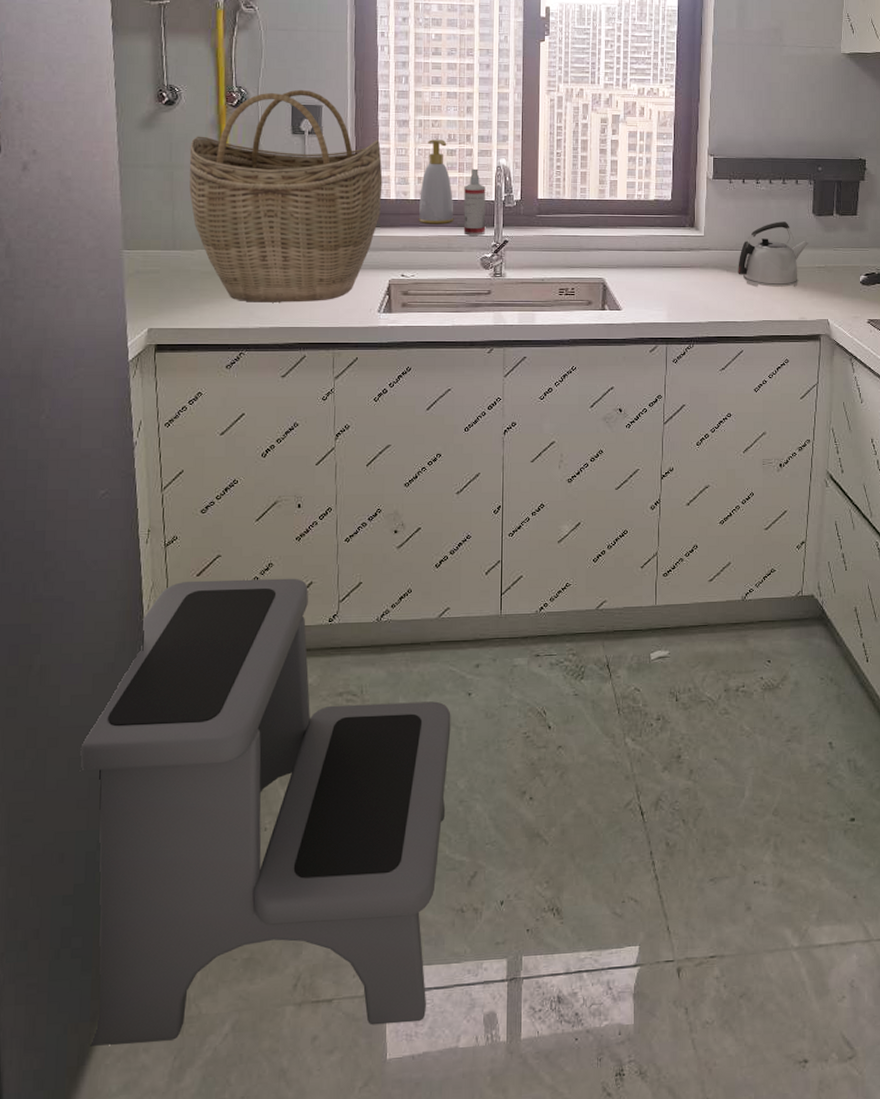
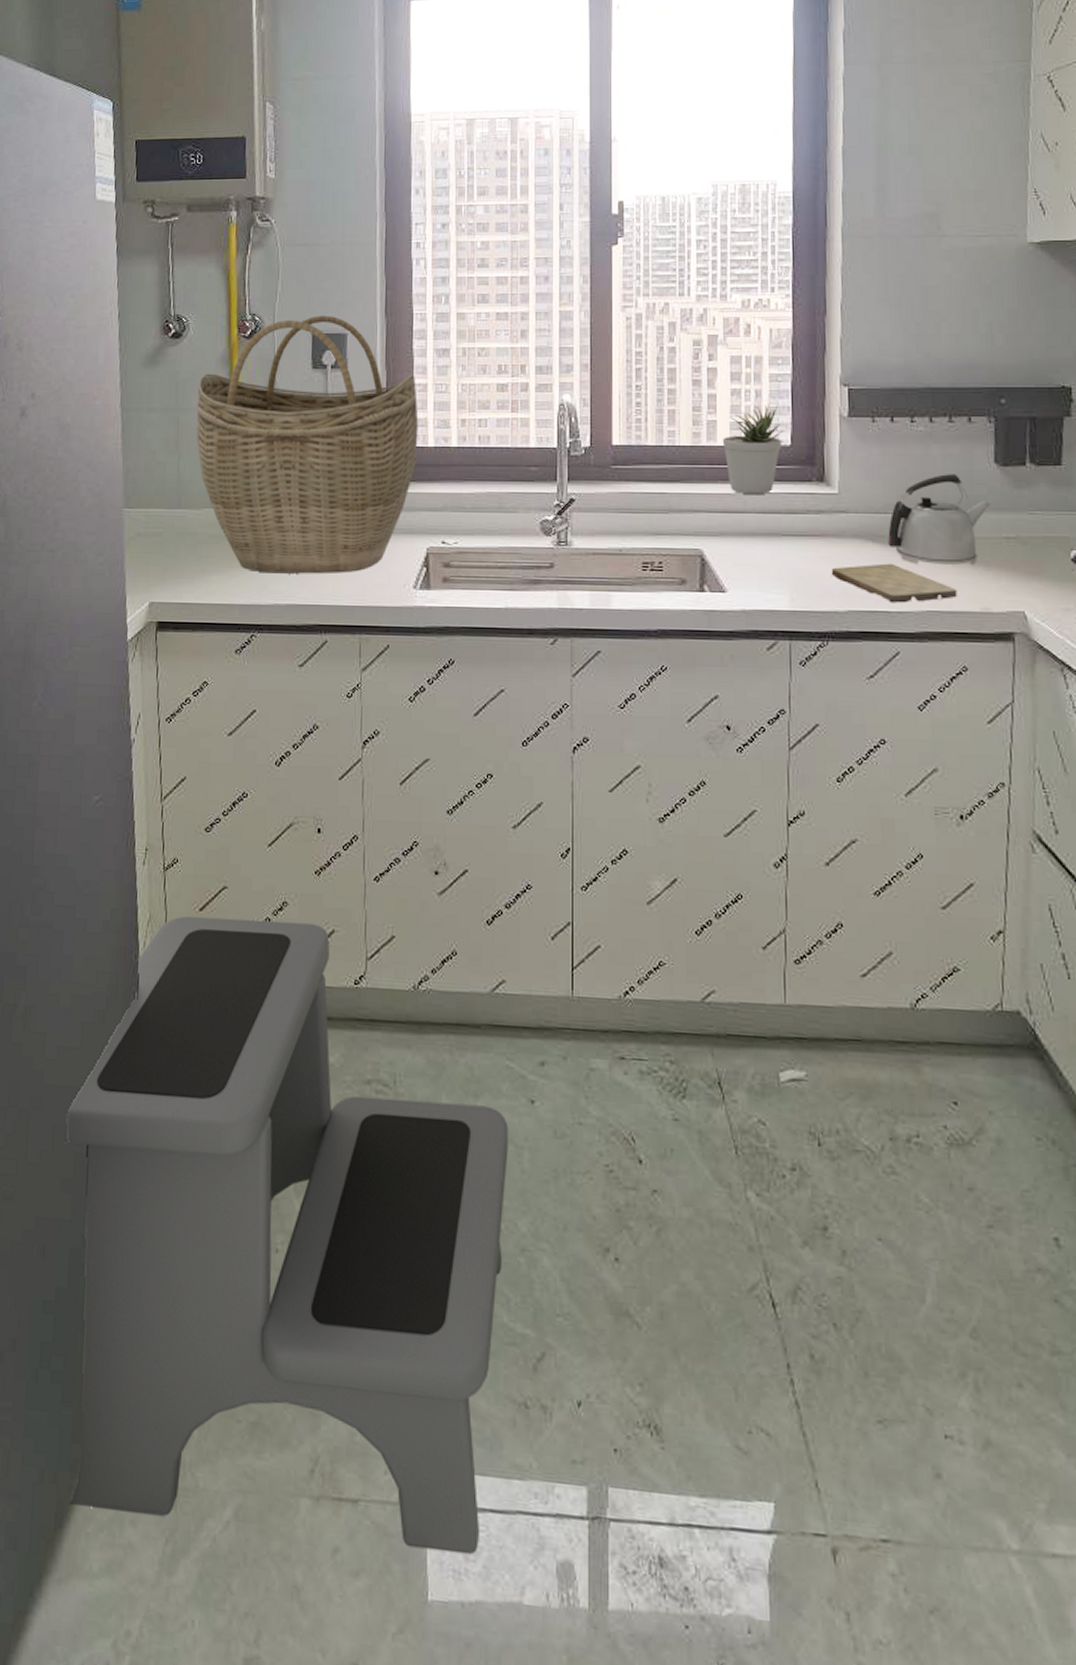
soap bottle: present [418,139,455,225] -> none [462,372,508,478]
spray bottle: present [463,168,486,236] -> none [518,407,546,492]
potted plant: none [621,168,665,237] -> present [722,403,783,495]
cutting board: none [697,287,784,316] -> present [831,563,958,603]

